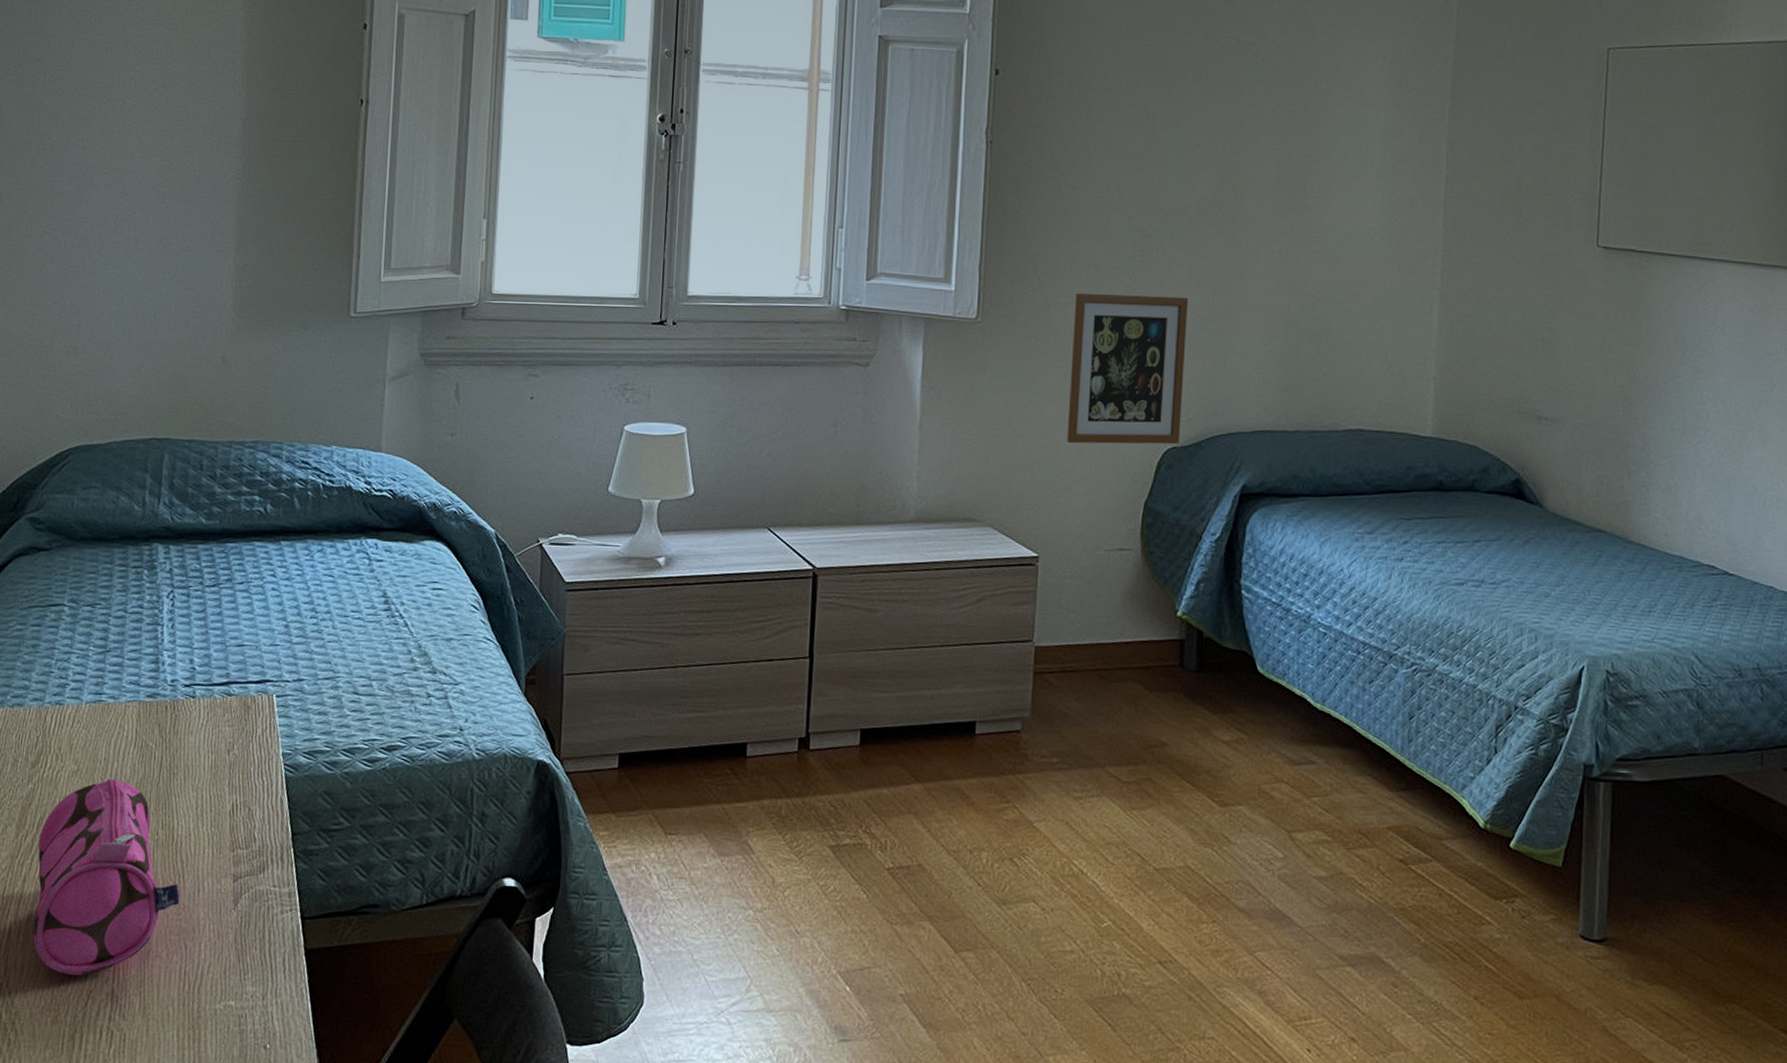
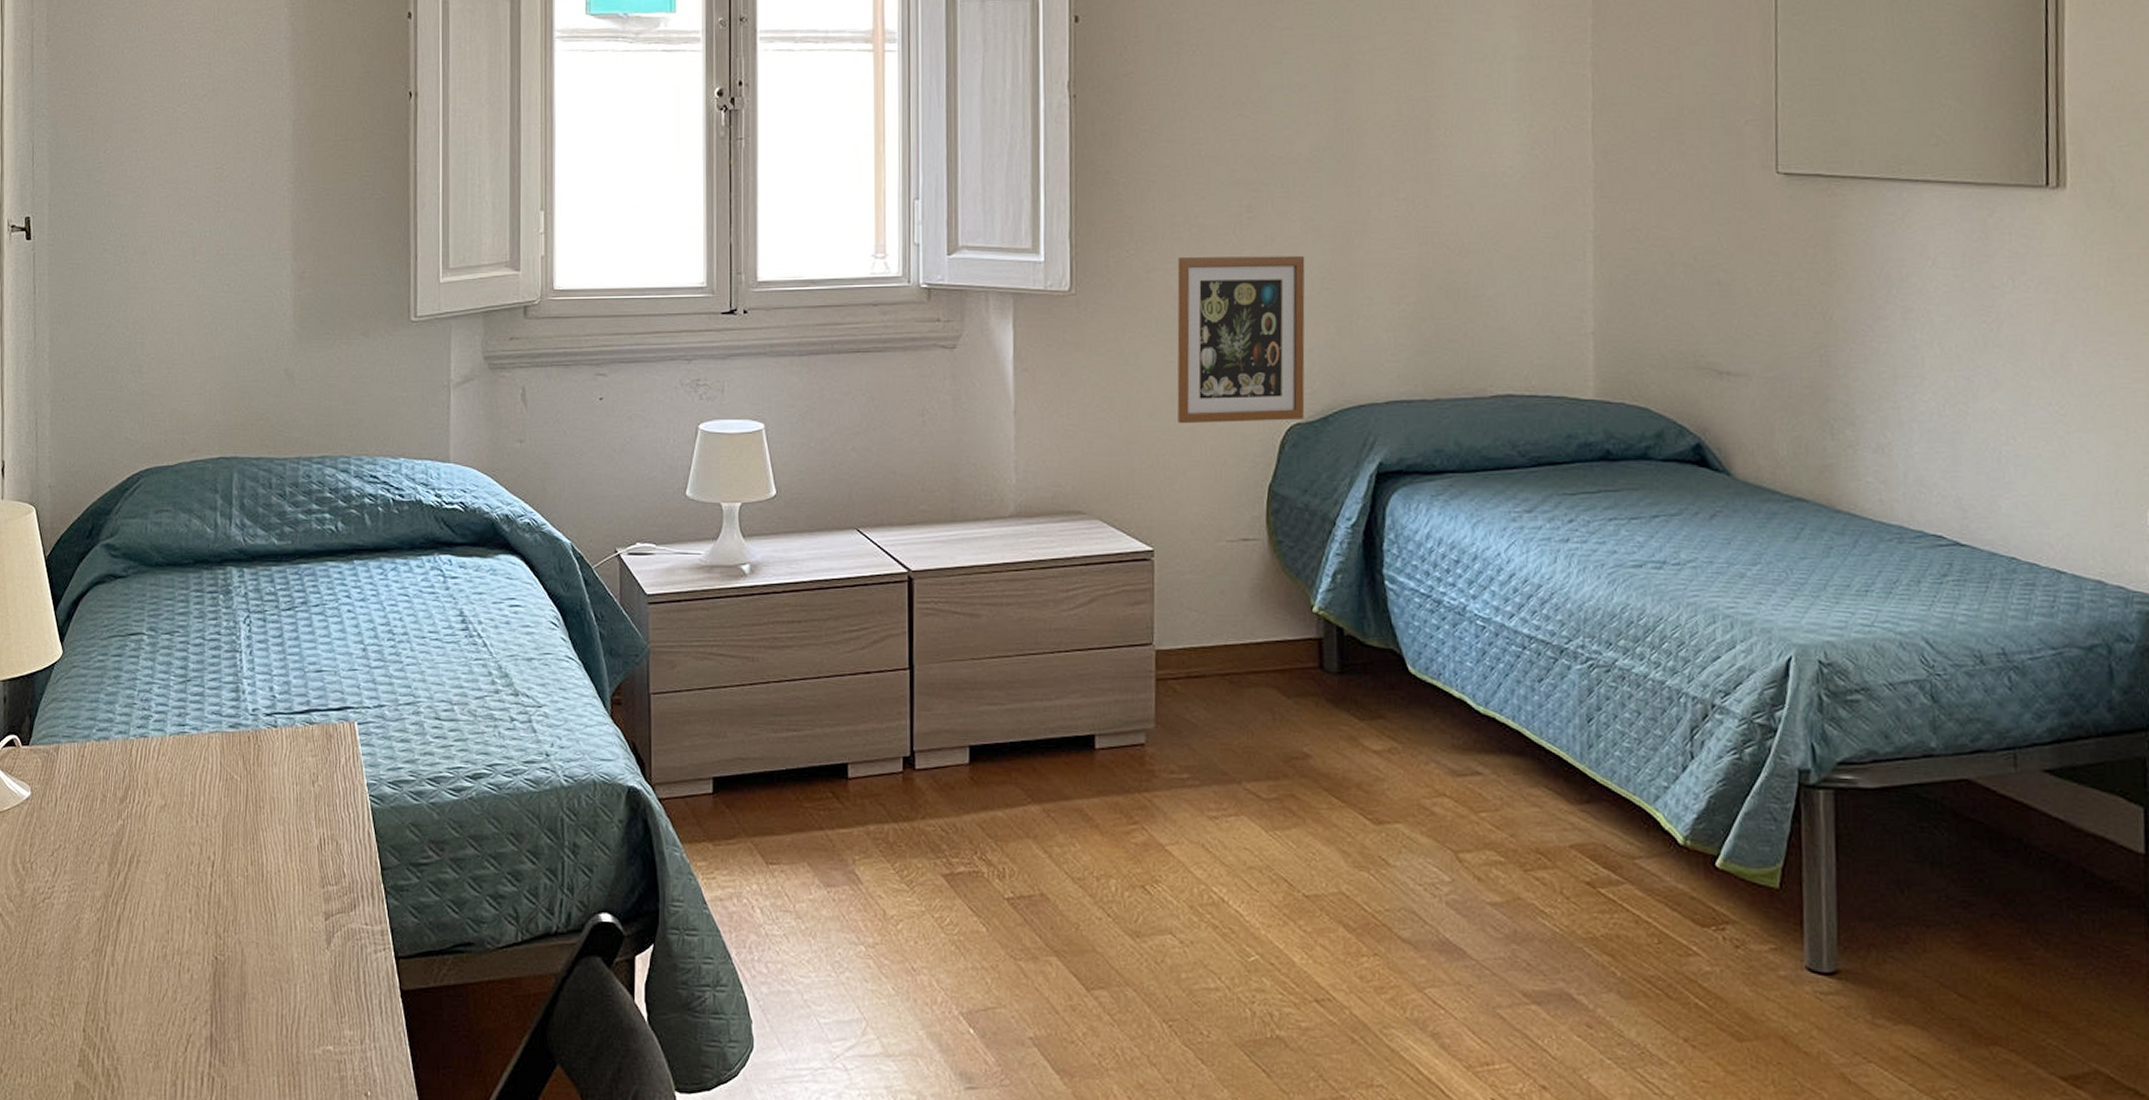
pencil case: present [33,778,180,976] -> none [130,813,273,1019]

